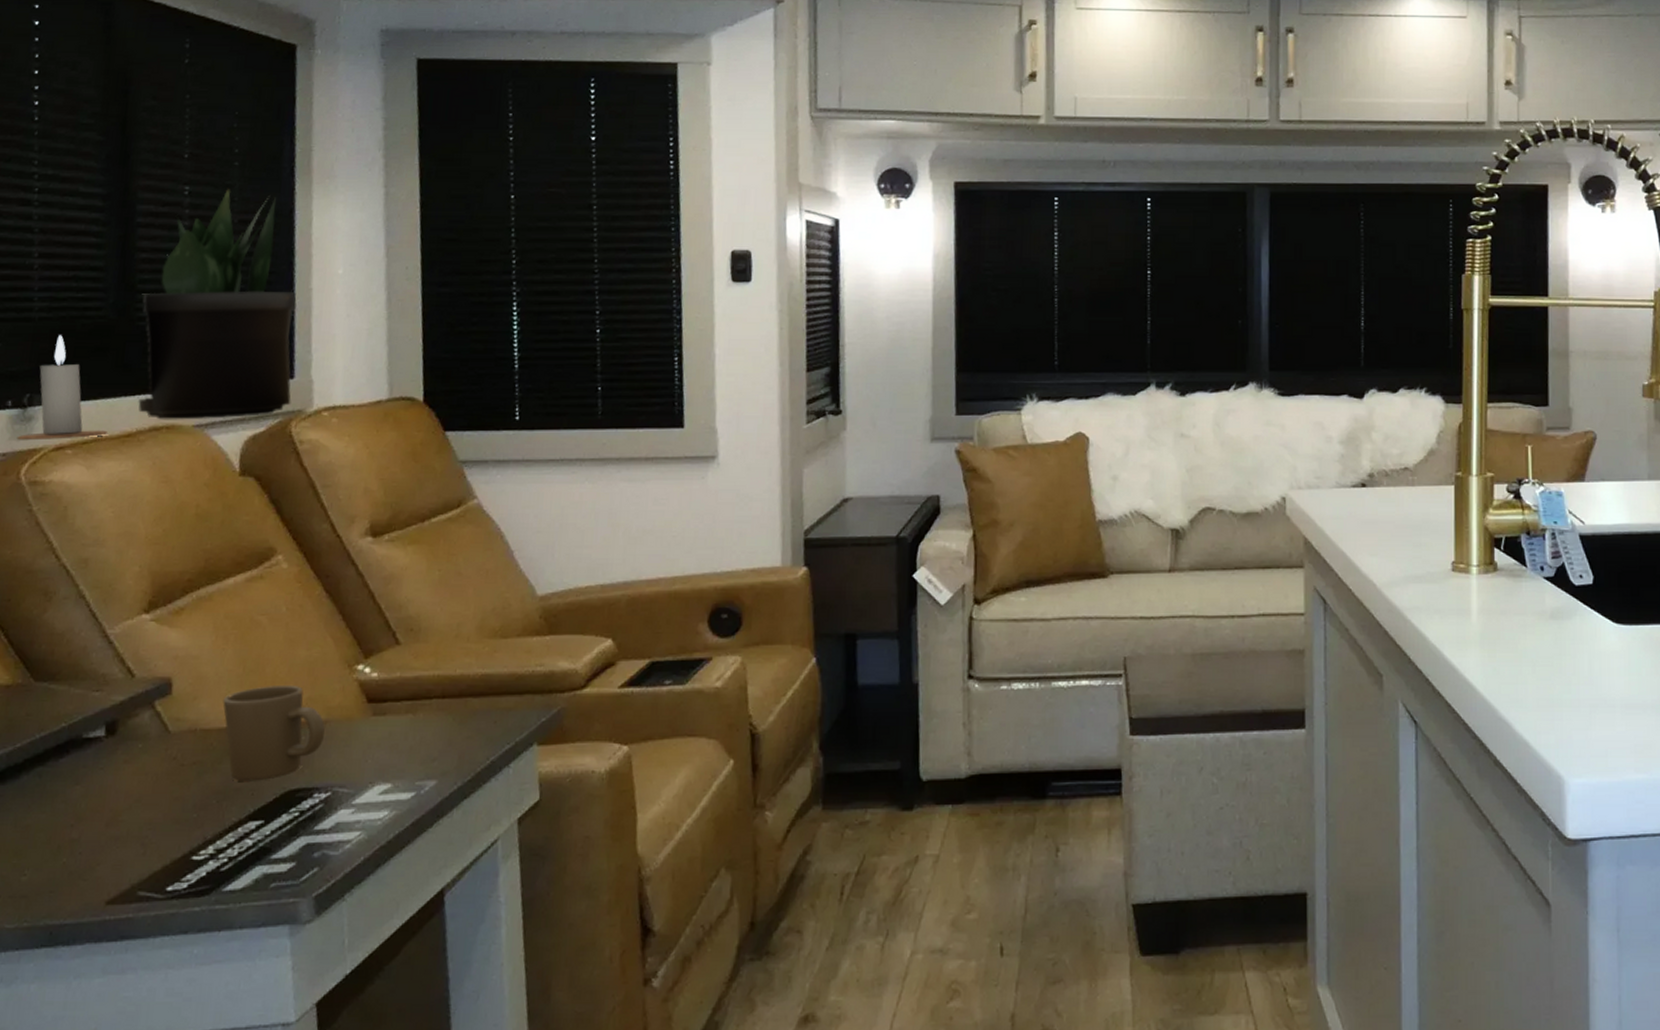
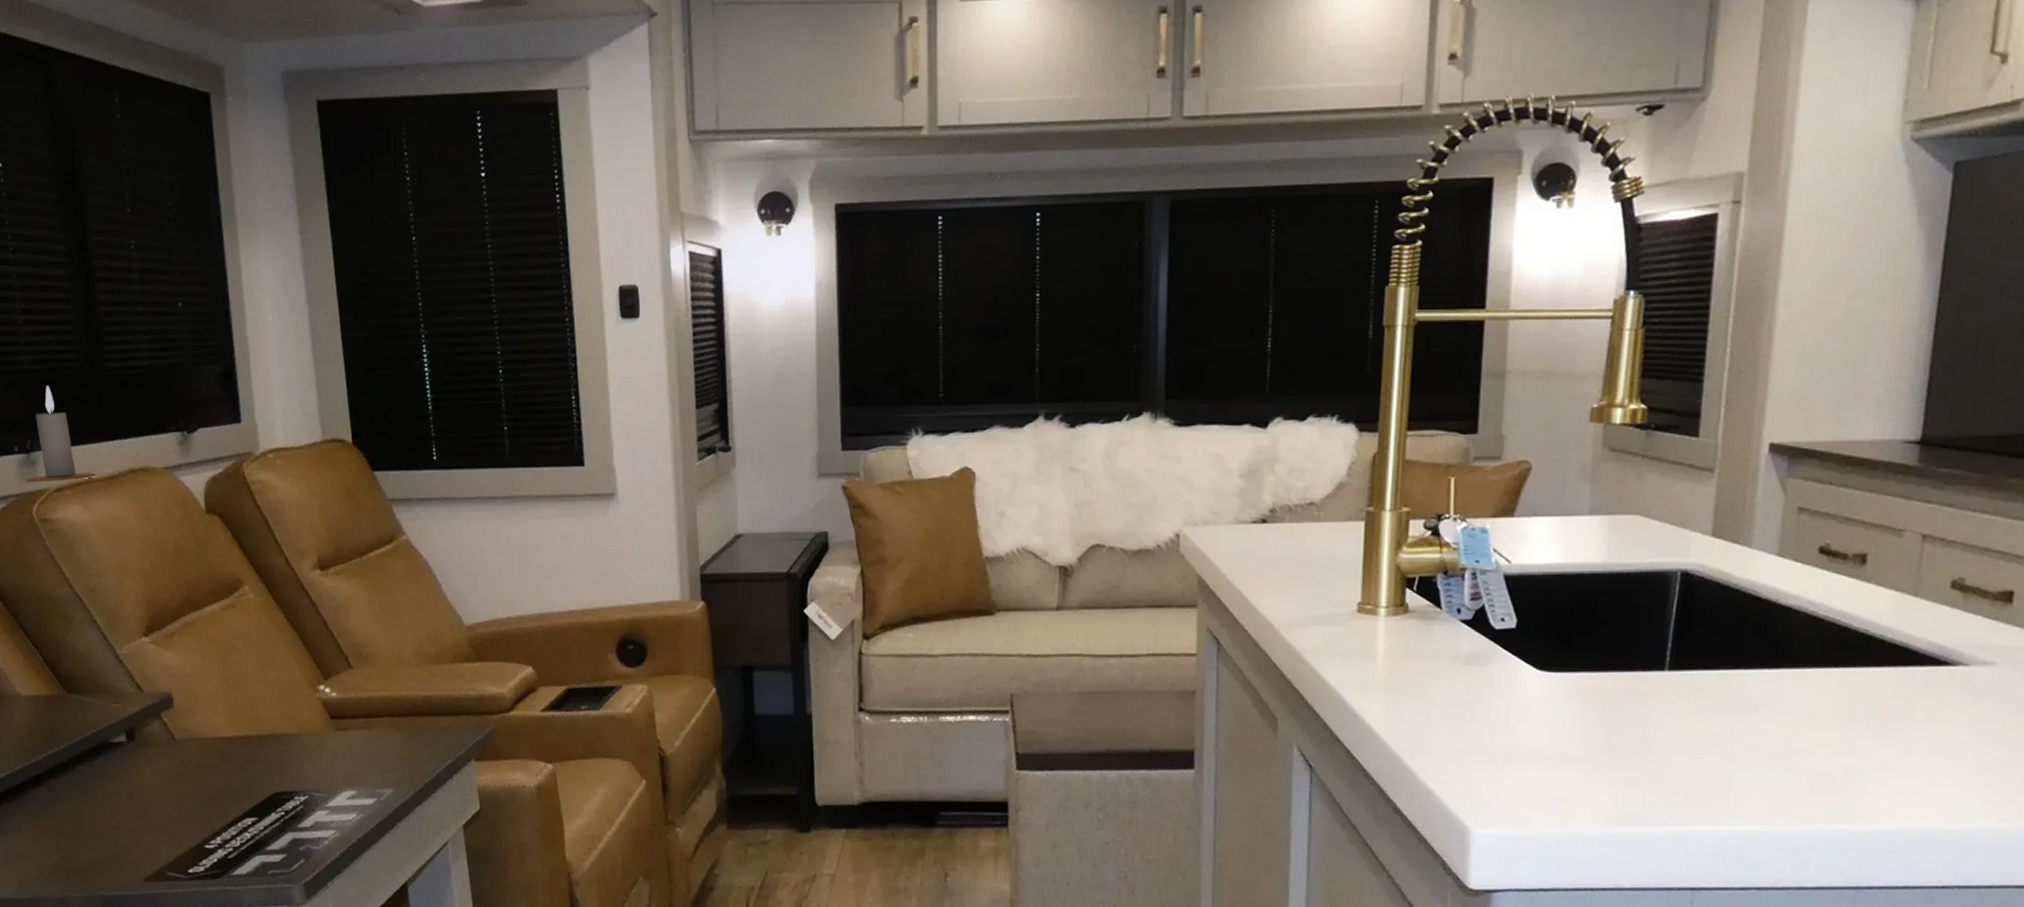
planter: present [137,189,297,420] -> none [108,241,241,463]
mug: present [223,684,325,781] -> none [214,701,298,784]

